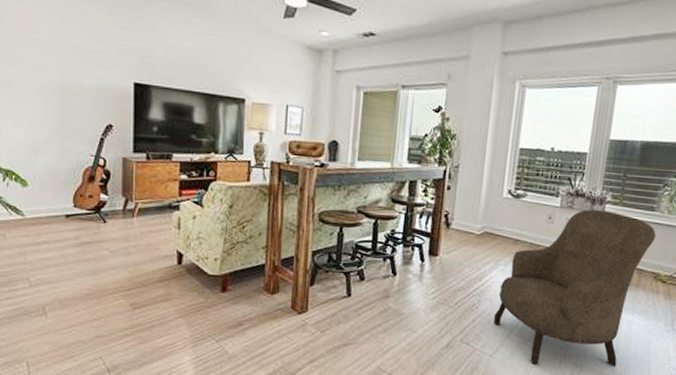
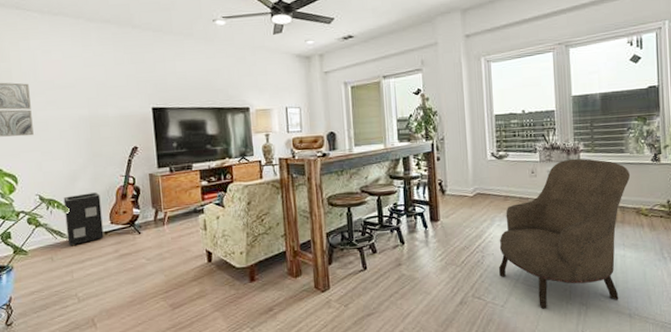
speaker: none [23,169,65,226] -> present [63,192,104,247]

